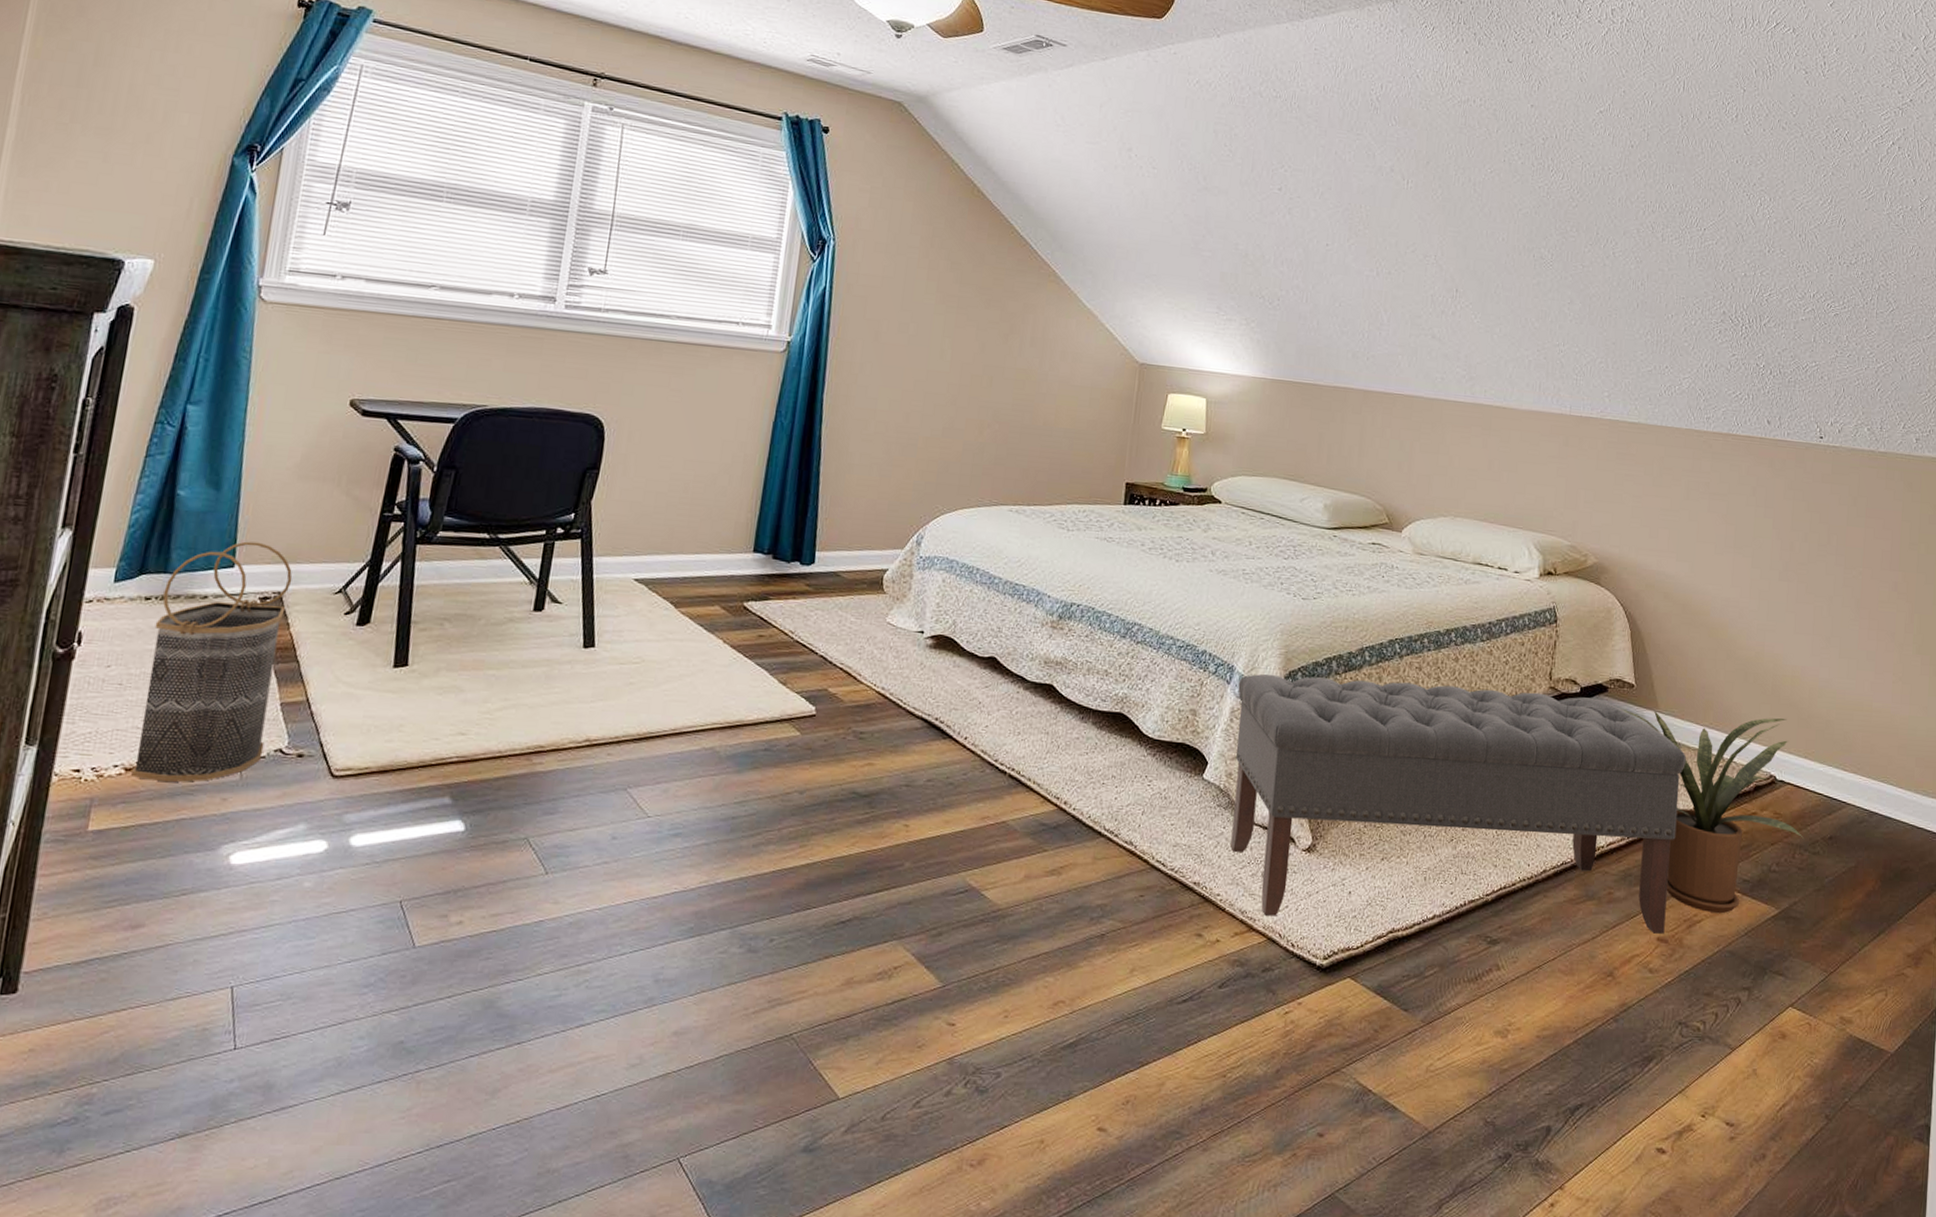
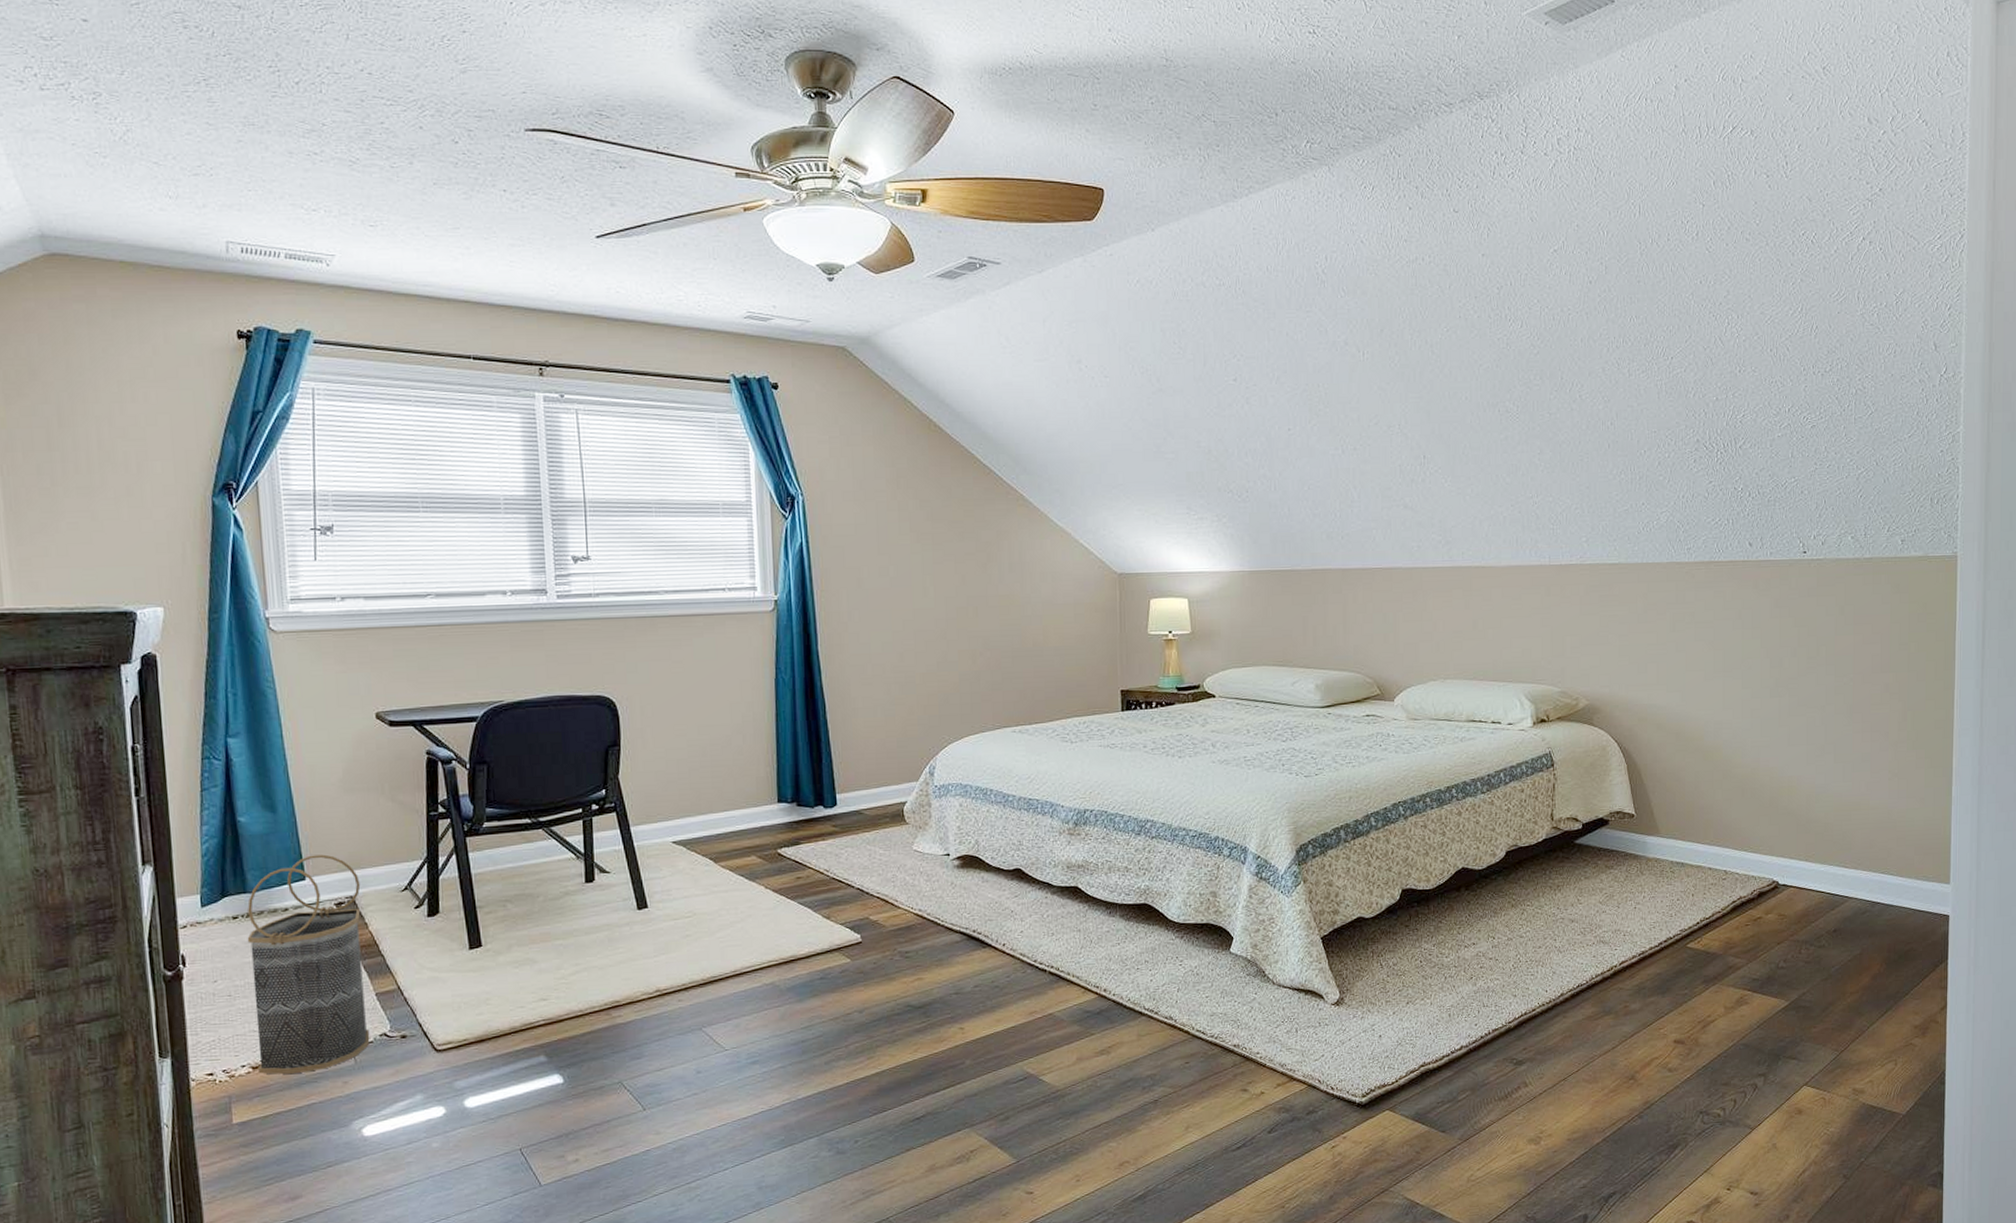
bench: present [1230,673,1686,934] -> none [1253,832,1690,1066]
house plant: present [1623,709,1803,913] -> none [1625,827,1808,1012]

